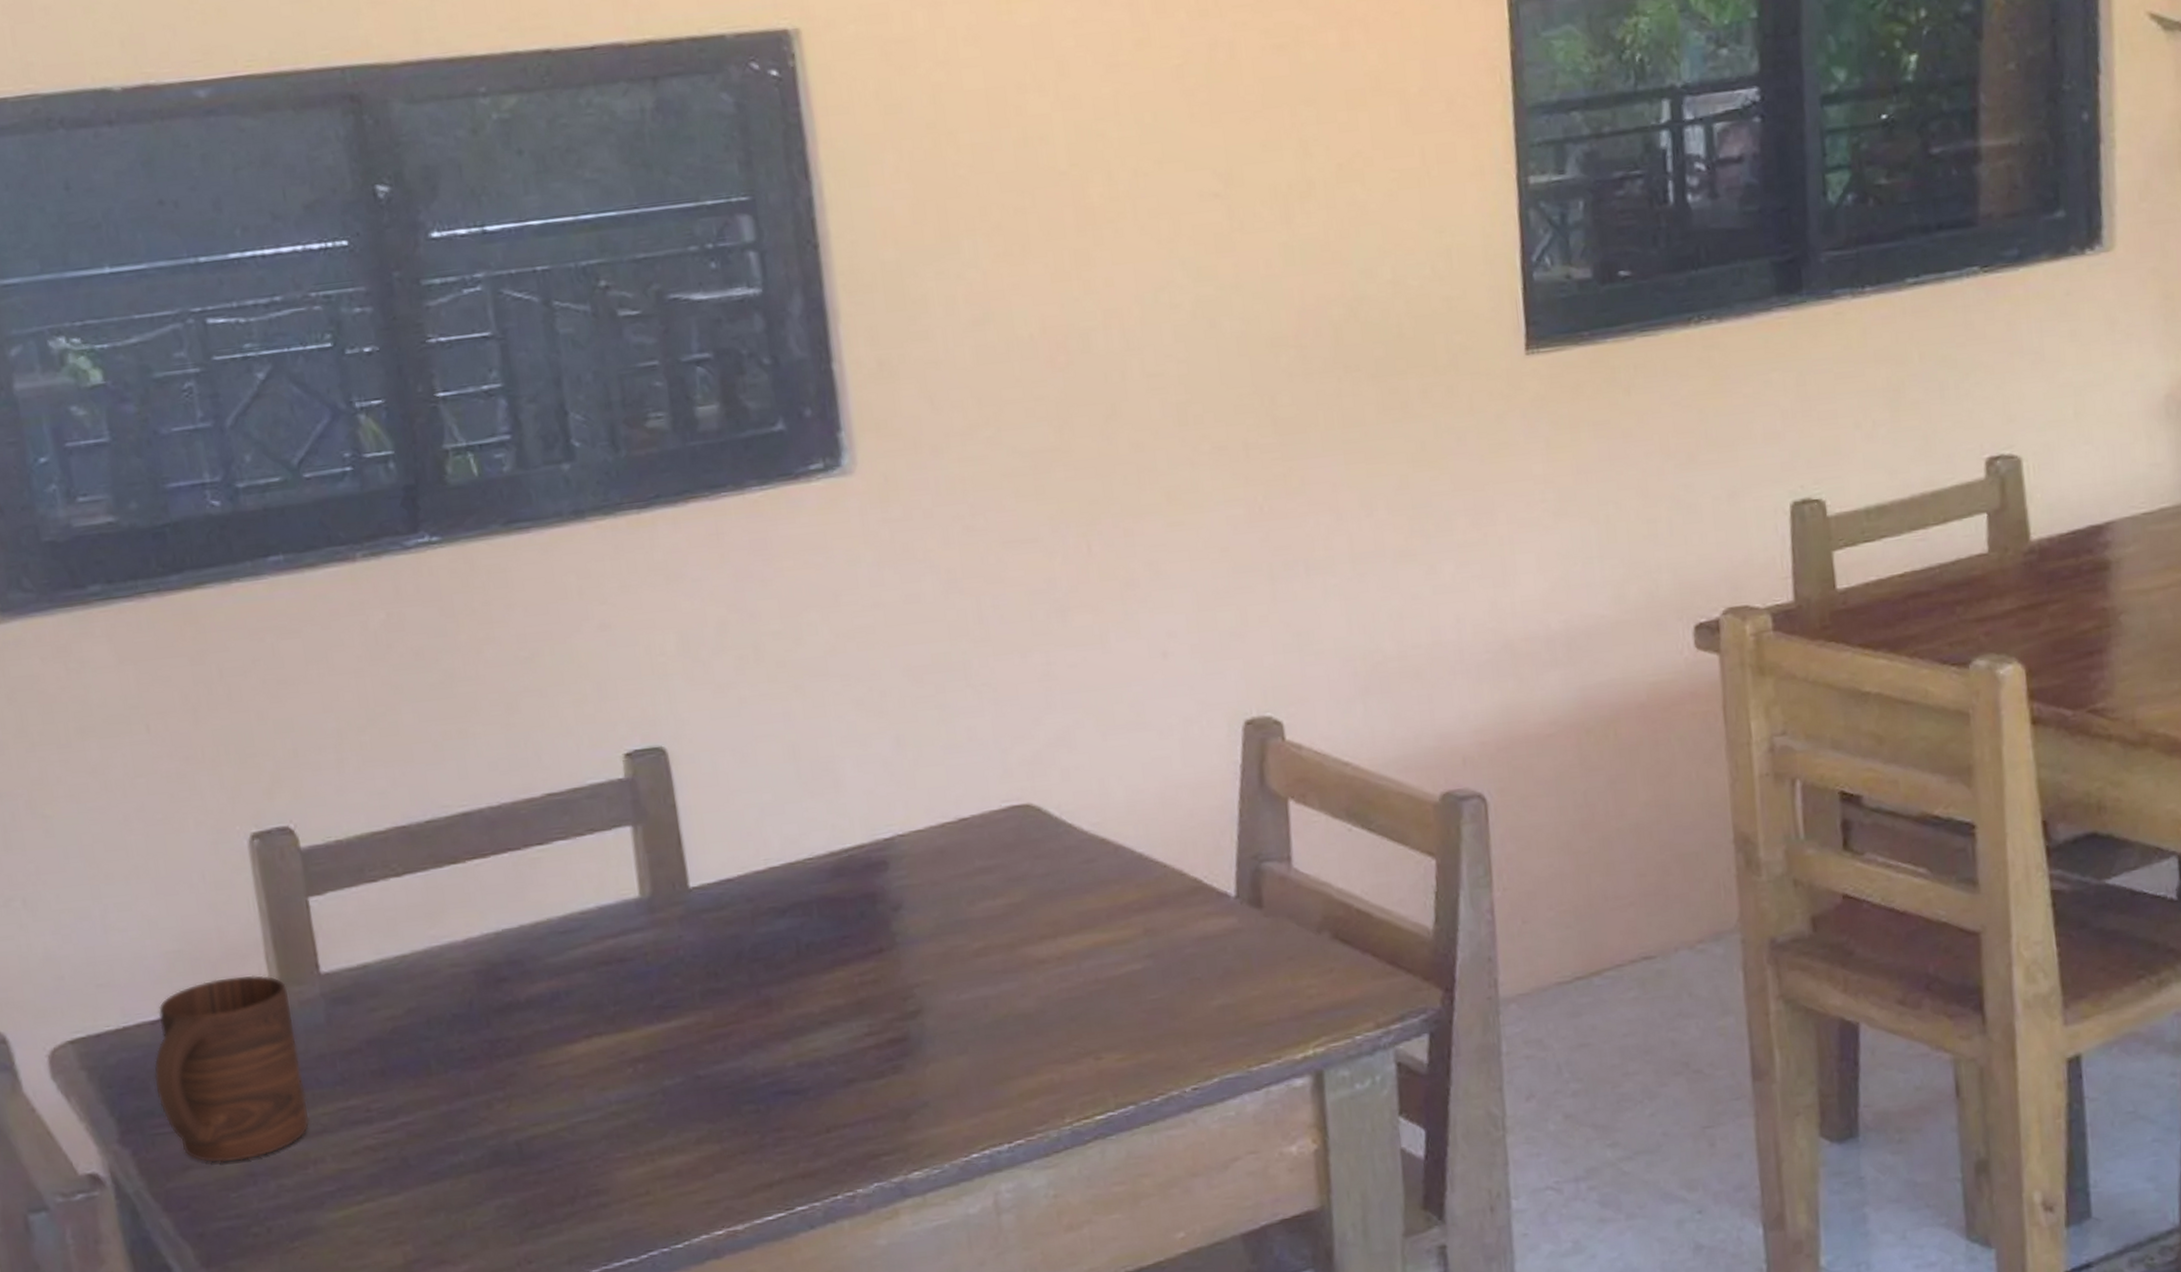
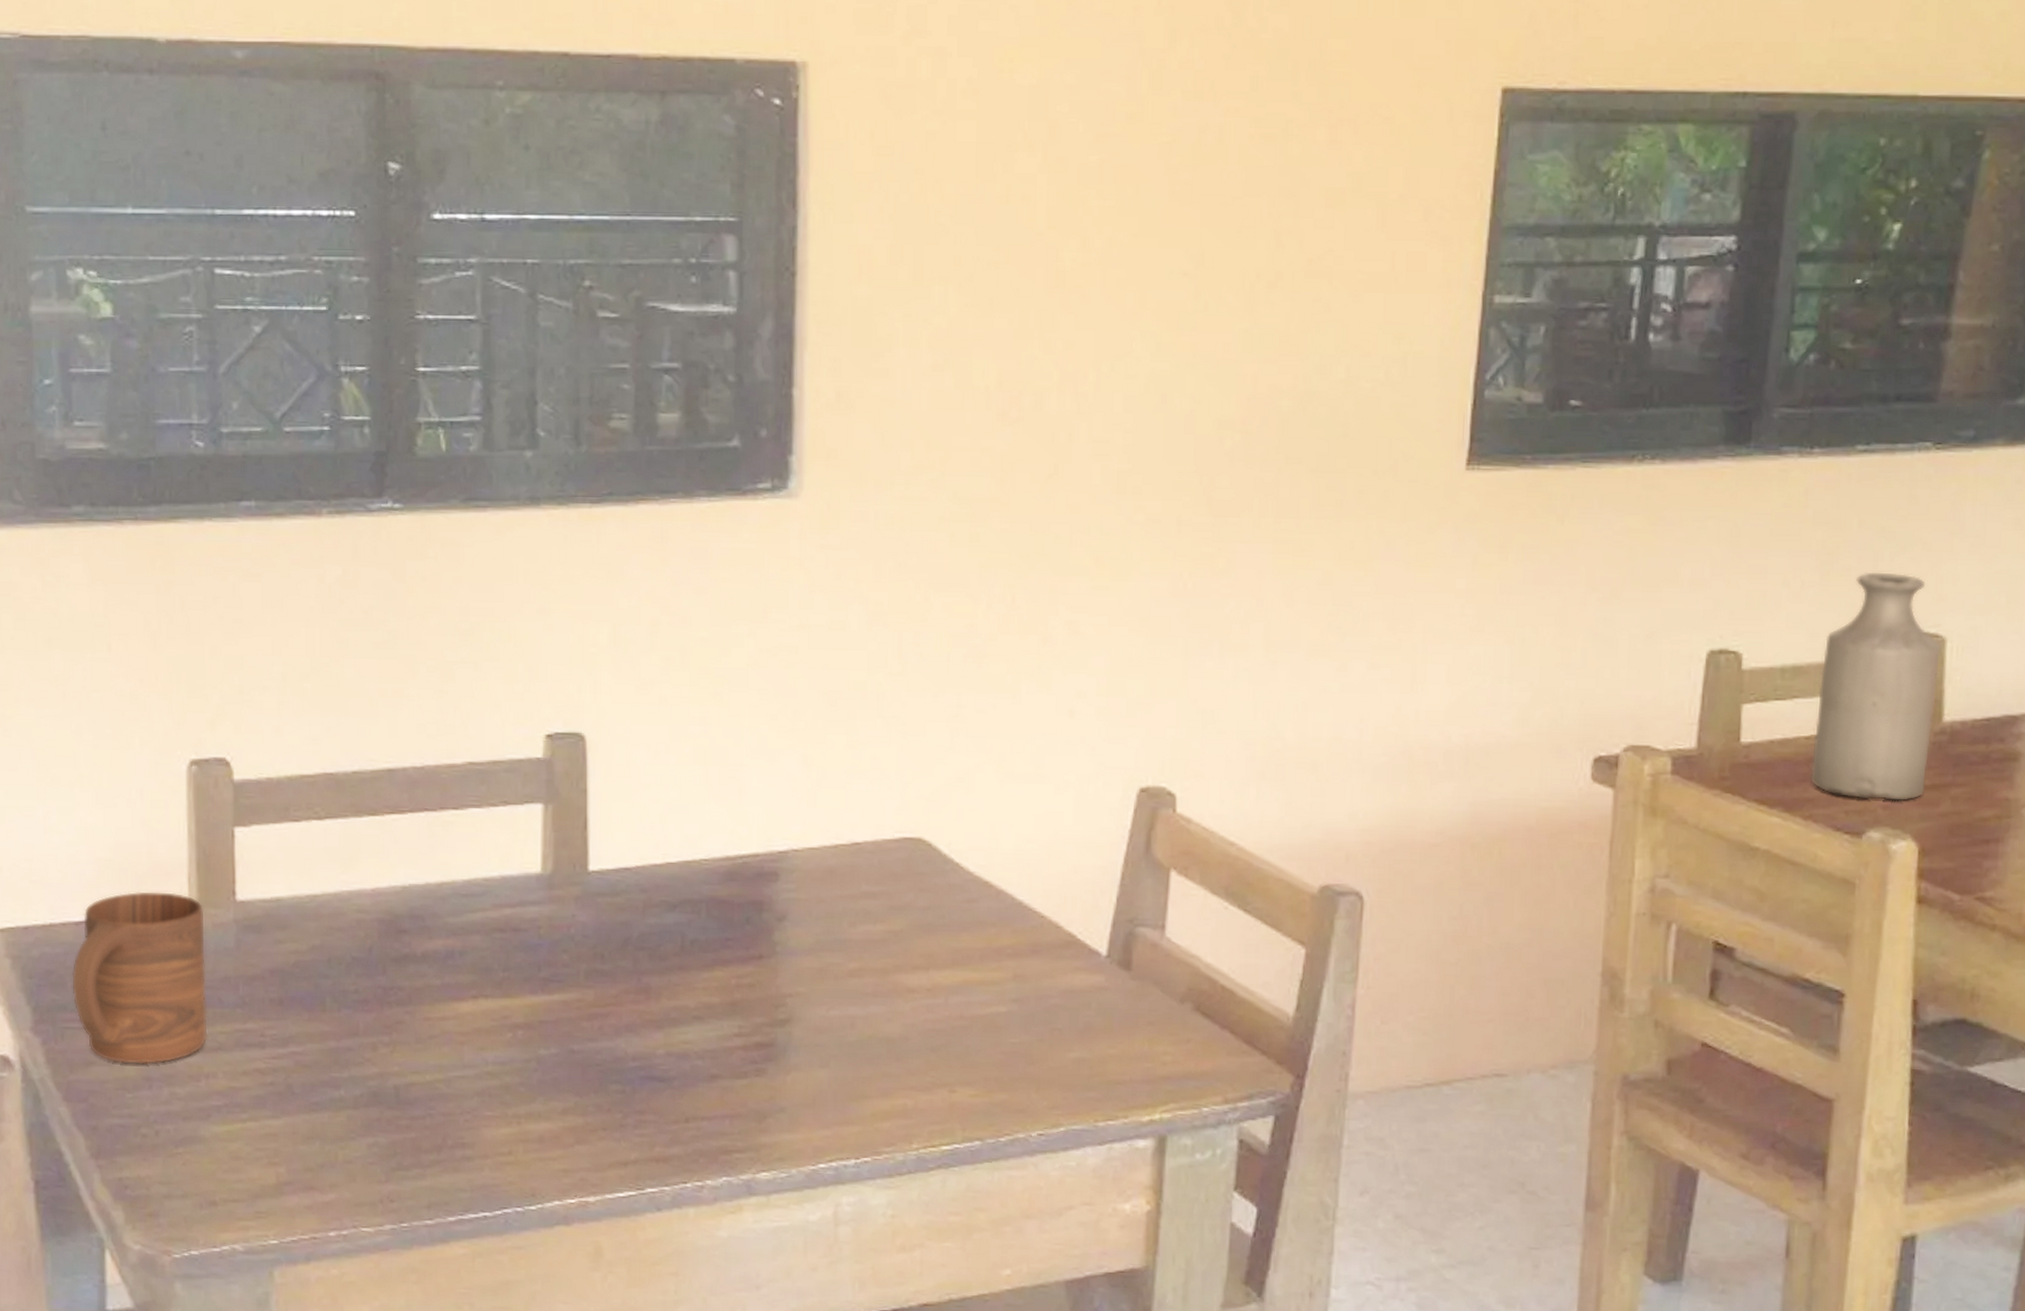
bottle: none [1904,399,2024,630] -> present [1810,572,1941,801]

